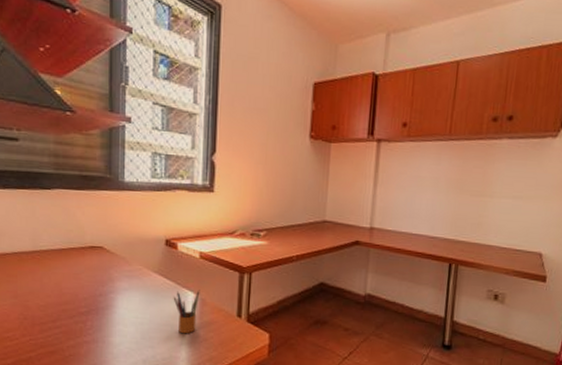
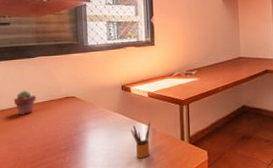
potted succulent: none [20,231,51,263] -> present [13,91,36,115]

